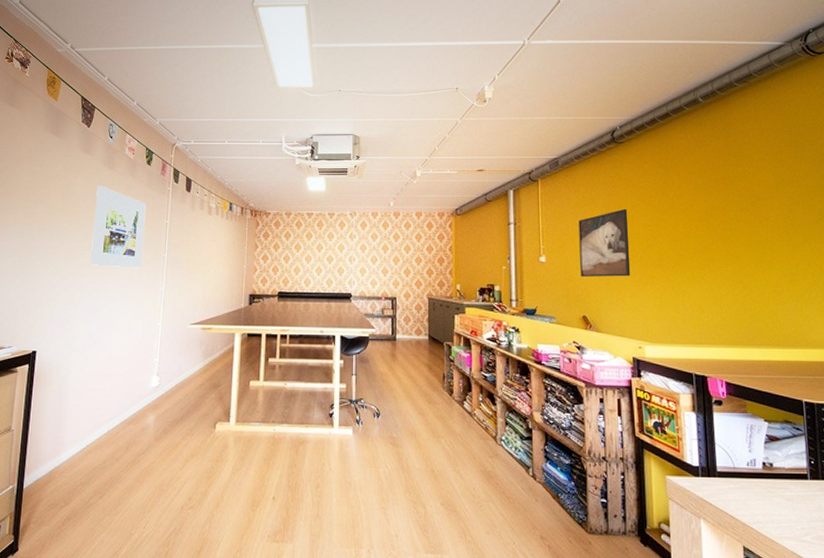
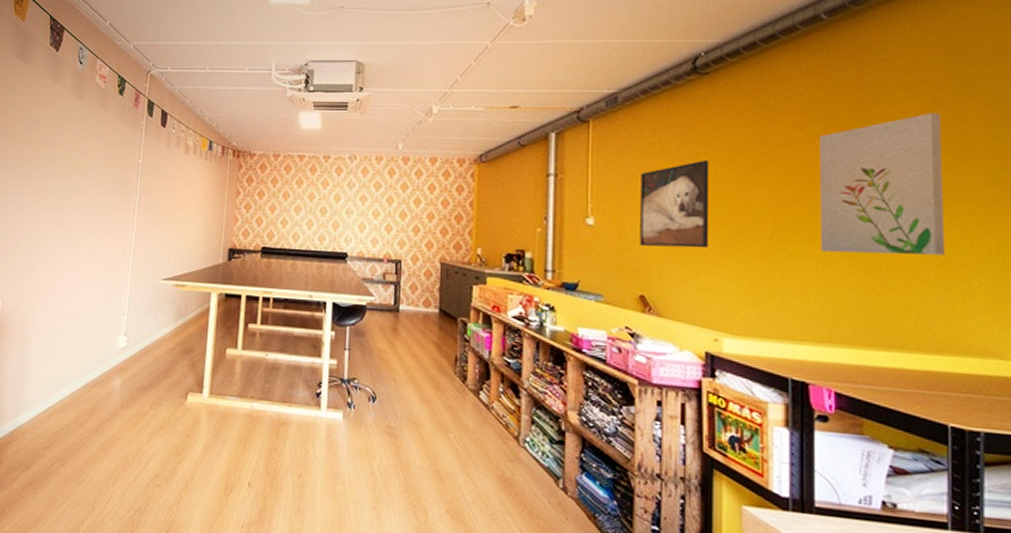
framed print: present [90,186,146,268] -> none [56,118,117,213]
wall art: none [703,170,792,276] -> present [819,113,944,255]

